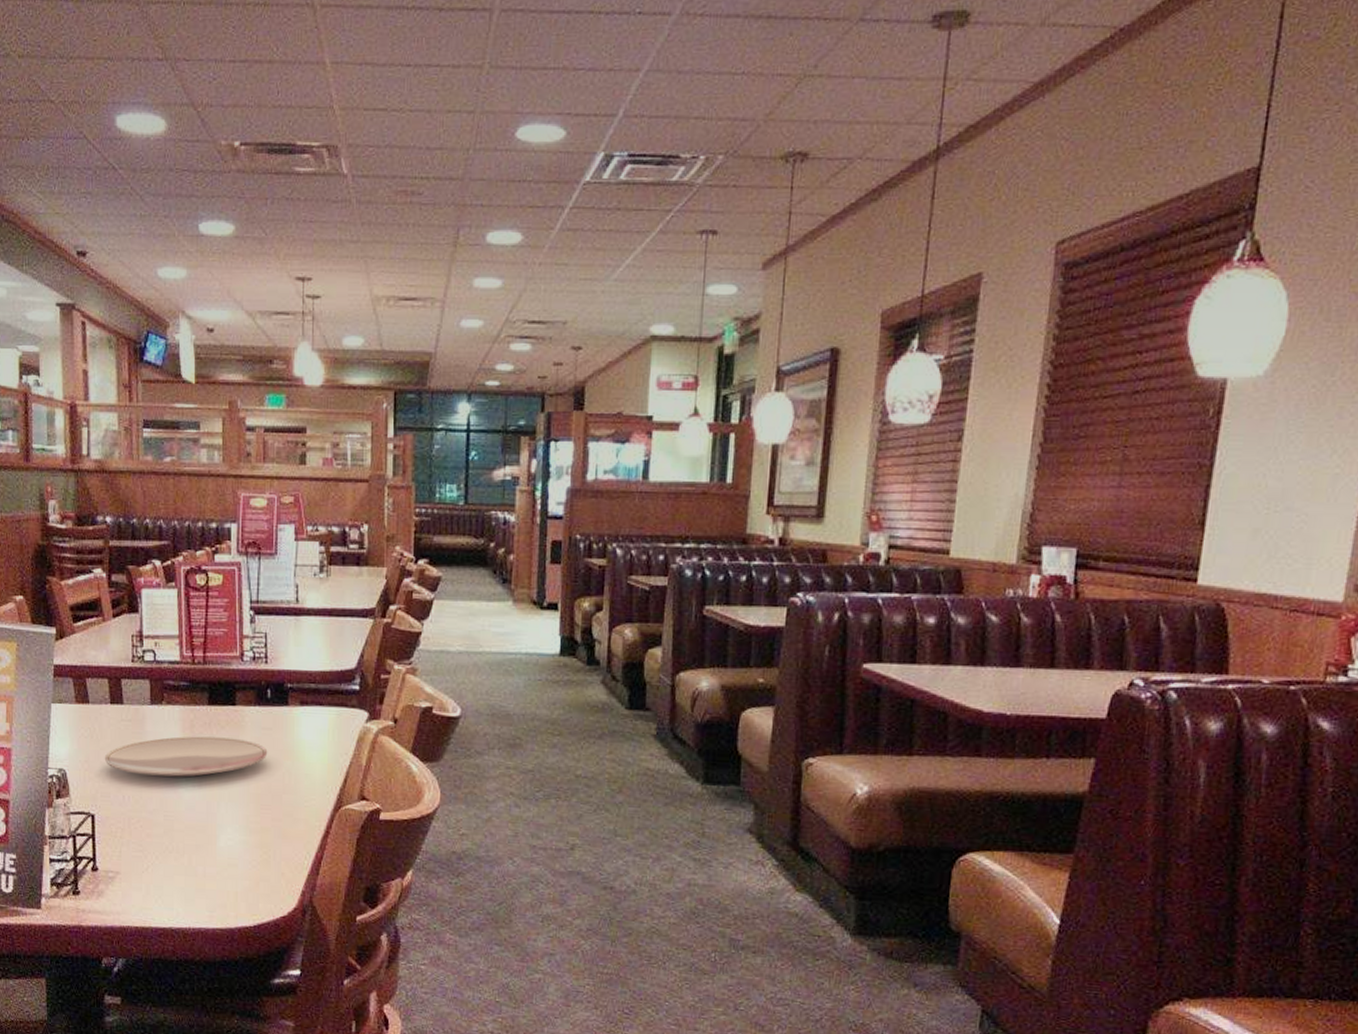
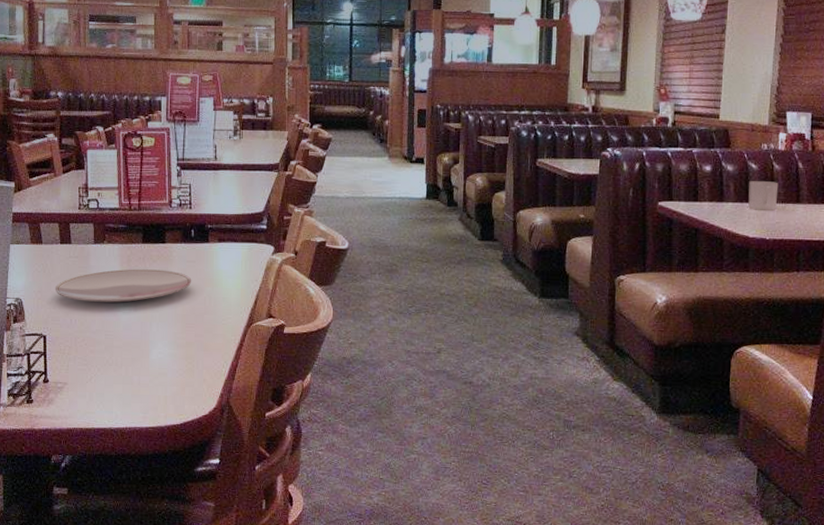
mug: none [984,638,1027,679] -> present [748,181,779,212]

